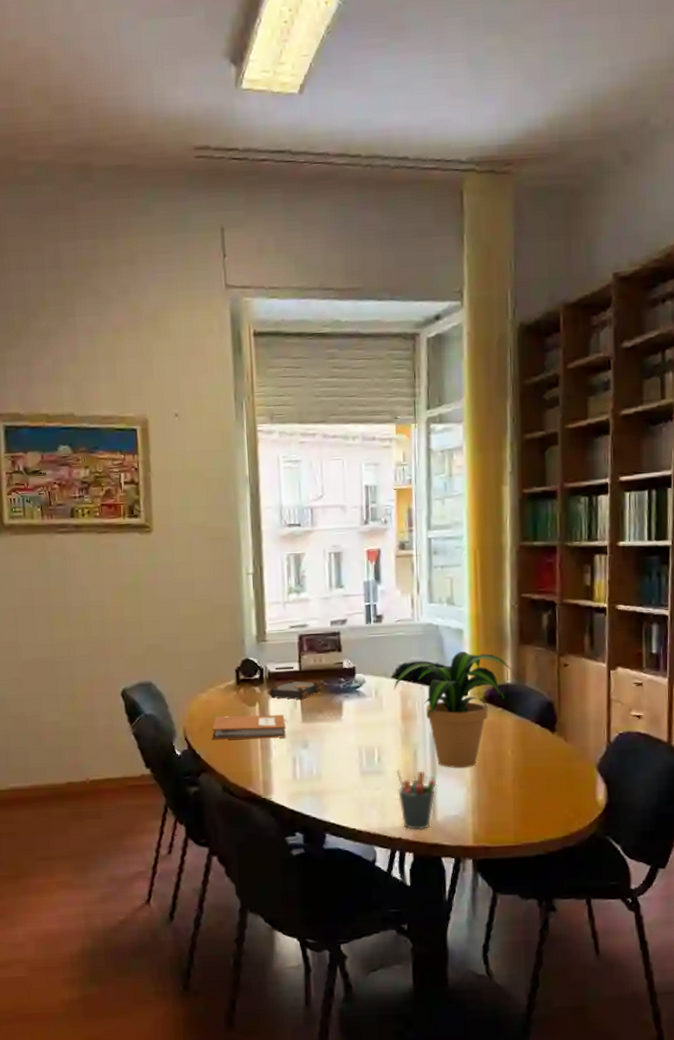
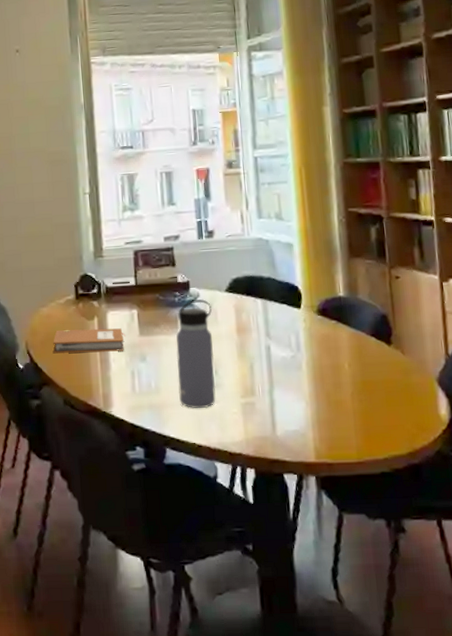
book: present [267,680,324,700] -> none [105,294,160,314]
water bottle: none [339,686,378,795] -> present [176,299,216,409]
potted plant: present [393,651,517,768] -> none [227,265,350,382]
pen holder: present [396,769,437,831] -> none [233,383,275,446]

